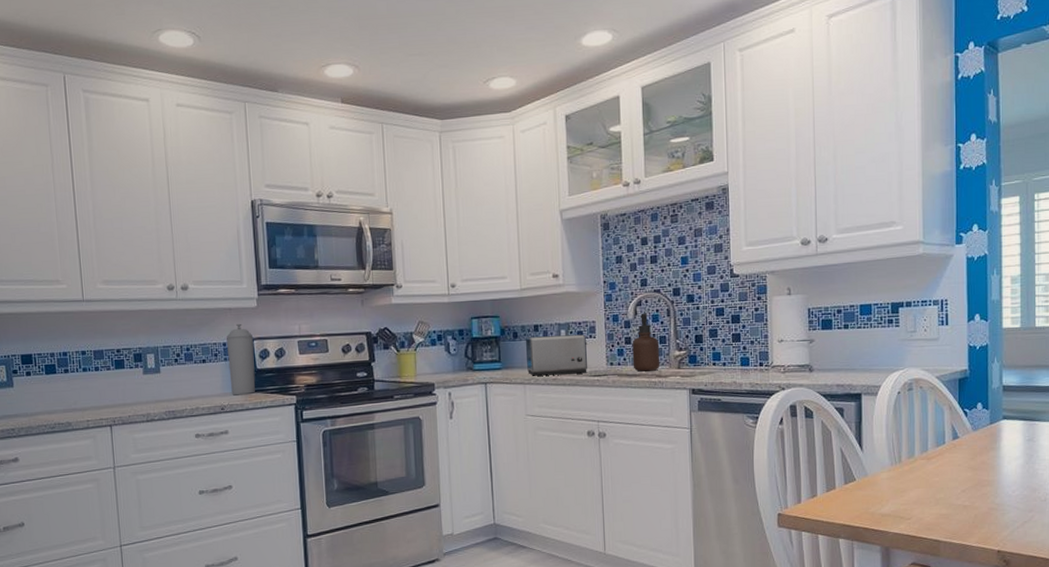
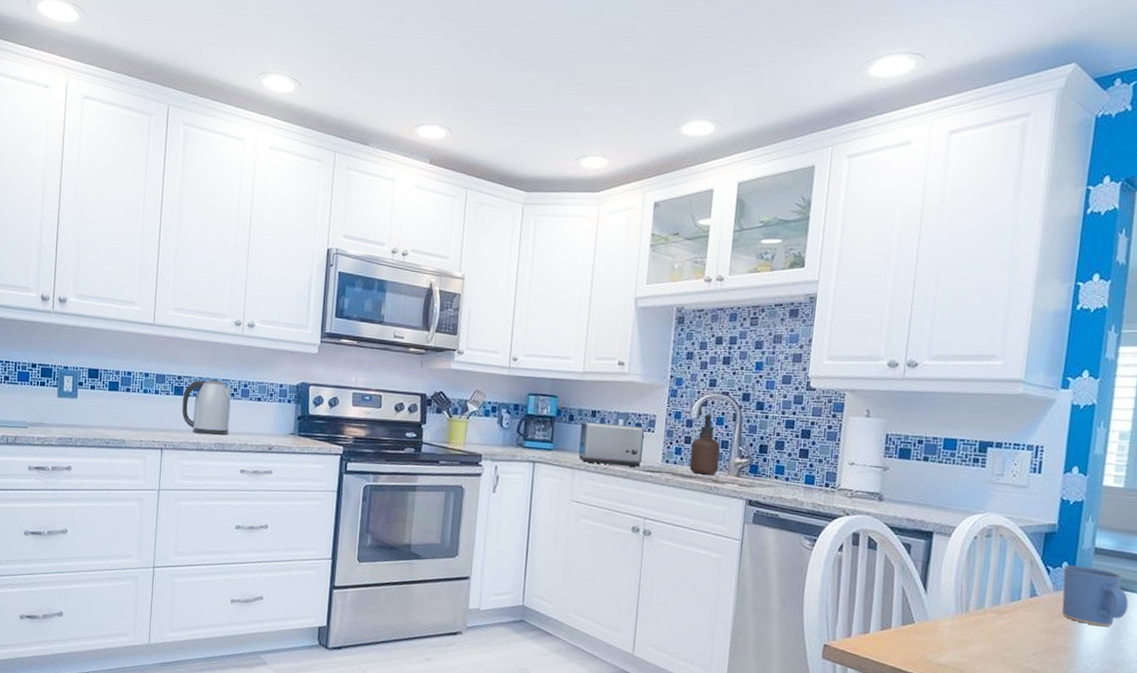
kettle: none [125,348,178,405] -> present [182,379,231,436]
canister: present [227,323,256,396] -> none [281,367,309,439]
mug: none [978,404,1037,457] -> present [1062,564,1129,627]

